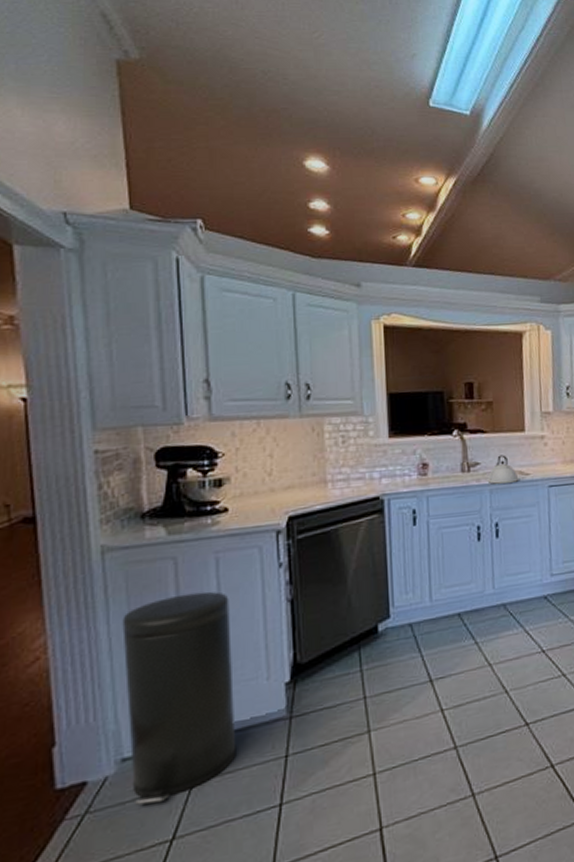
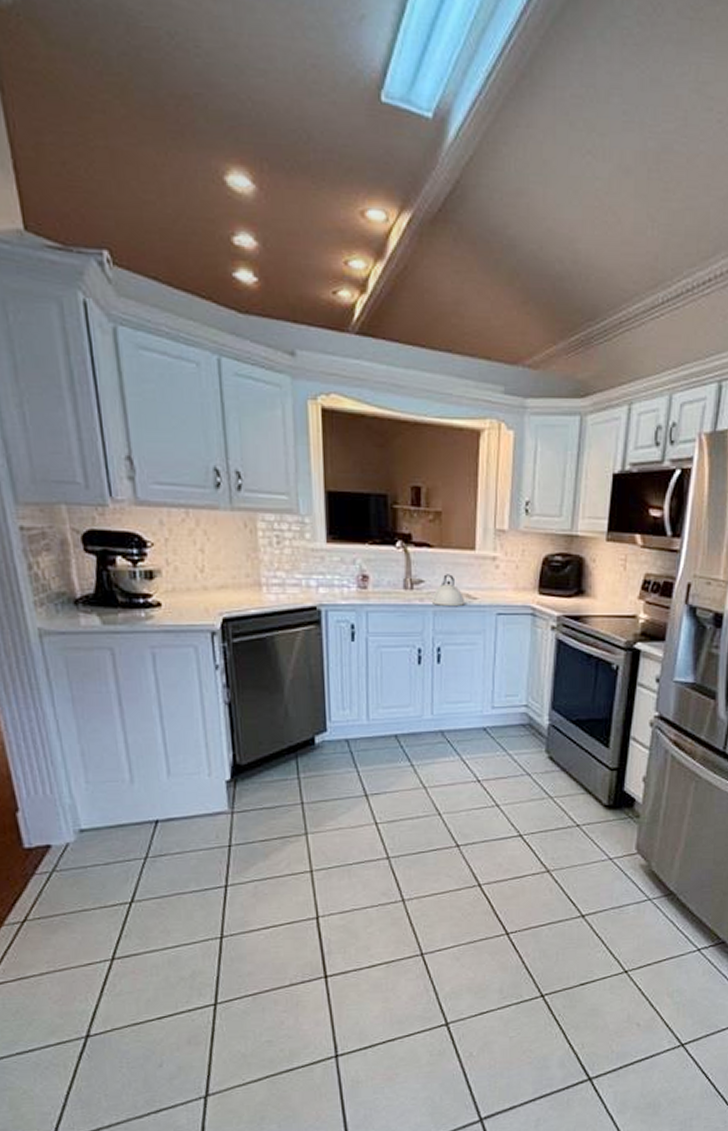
pedal bin: present [122,591,237,805] -> none [67,685,184,871]

